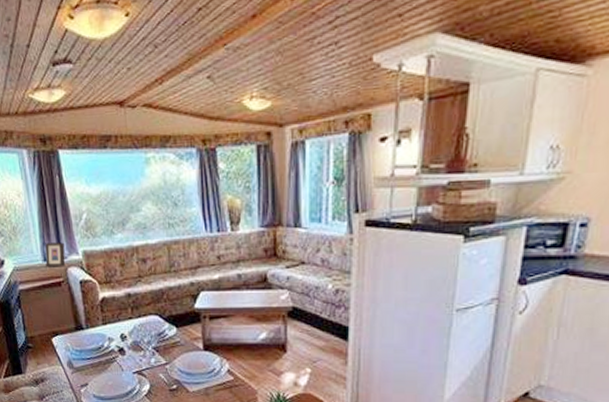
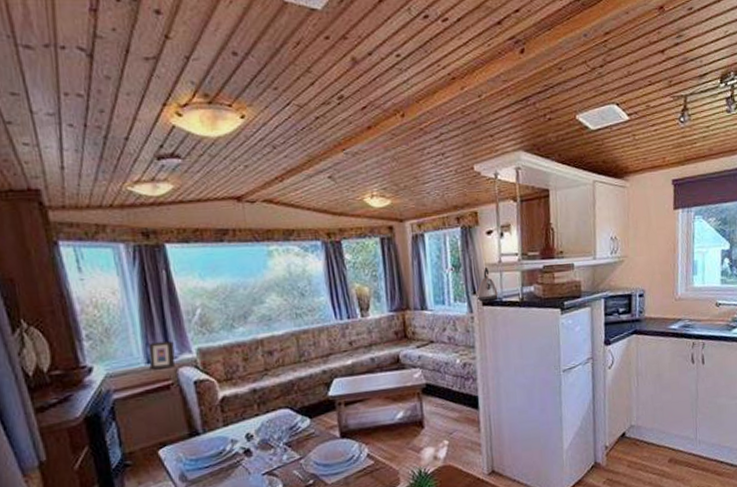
kettle: none [359,180,386,222] -> present [476,267,498,302]

